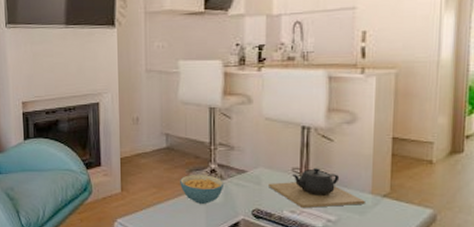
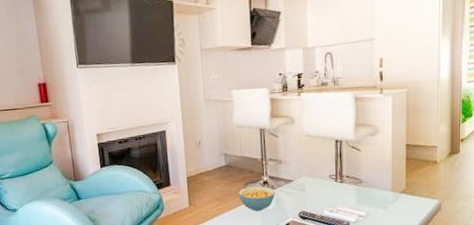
teapot: present [267,167,365,208] -> none [310,173,387,207]

